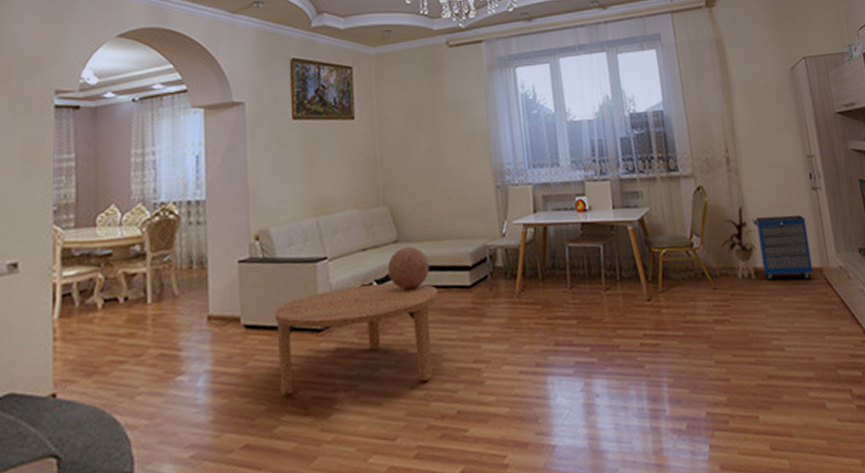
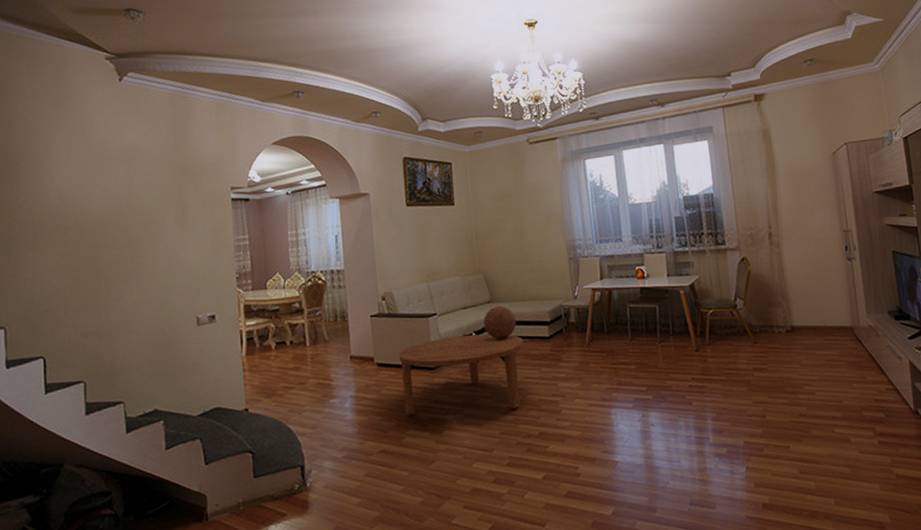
house plant: present [719,205,757,279] -> none [760,273,794,335]
cabinet: present [751,215,813,280] -> none [790,281,845,337]

